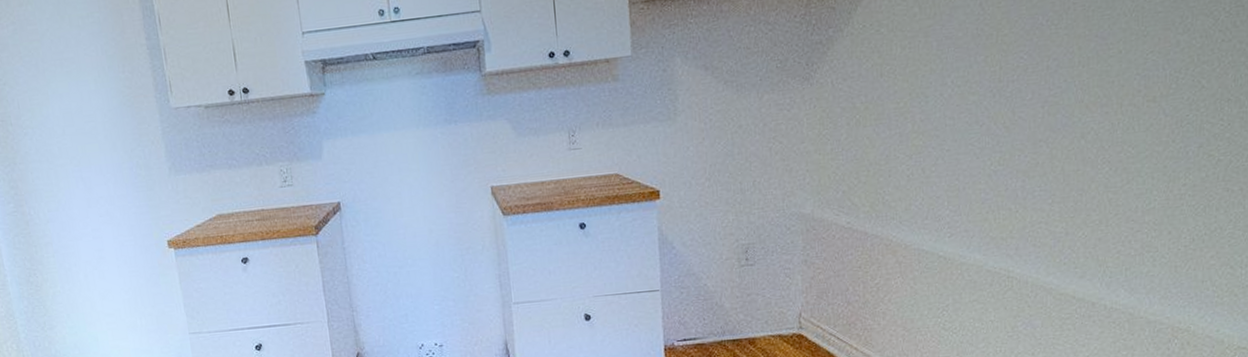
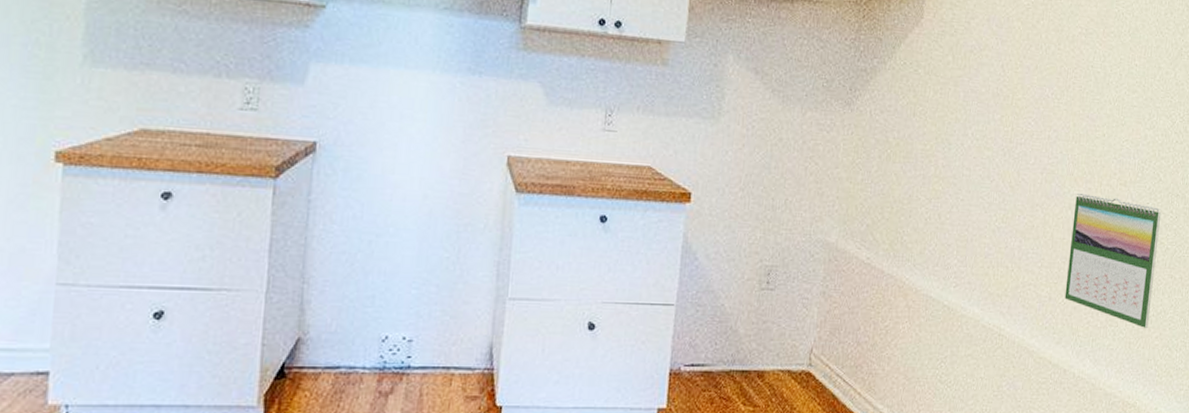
calendar: none [1085,116,1208,249] -> present [1064,194,1162,328]

